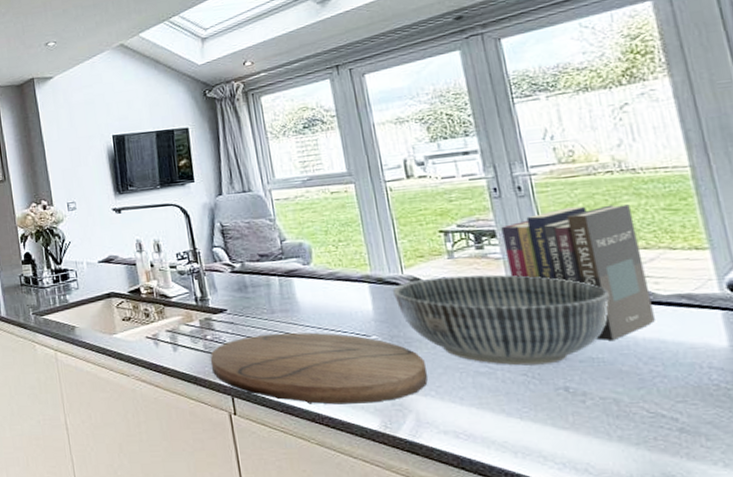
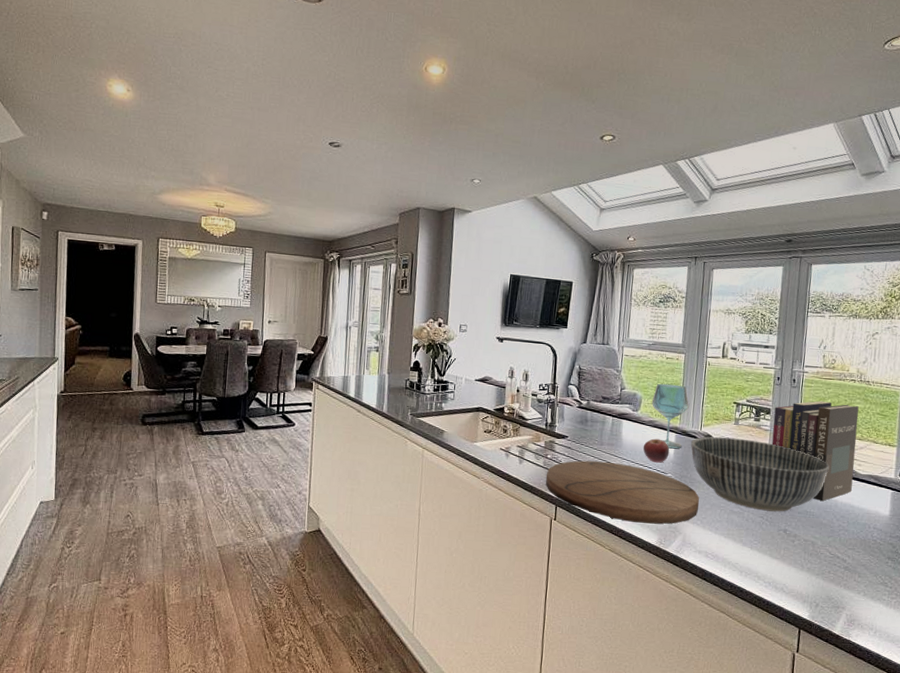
wine glass: none [325,222,382,304] -> present [652,383,689,449]
fruit: none [328,294,367,324] -> present [643,438,670,463]

